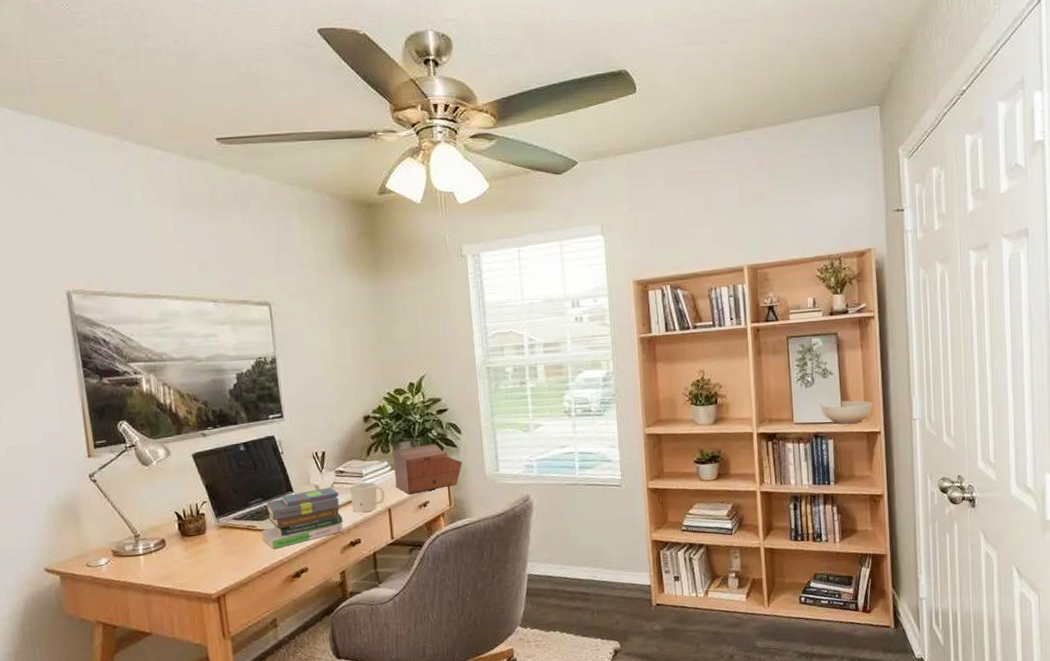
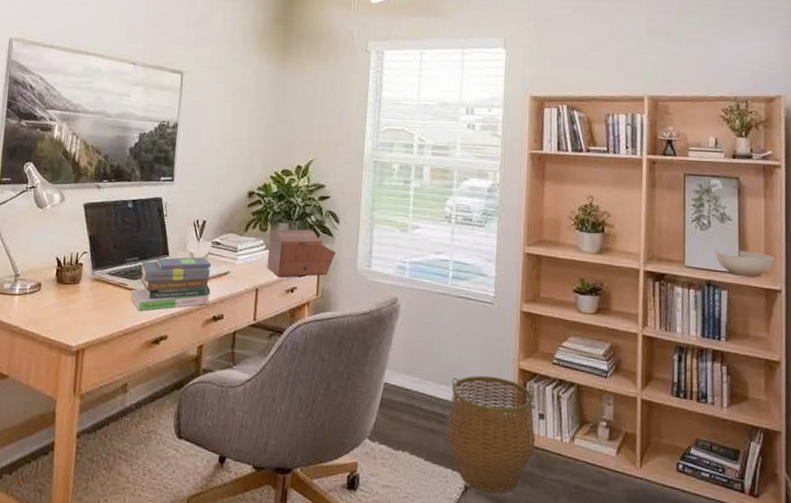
mug: present [349,482,385,513] -> none [221,257,255,289]
basket: none [591,551,674,653] -> present [446,375,536,494]

